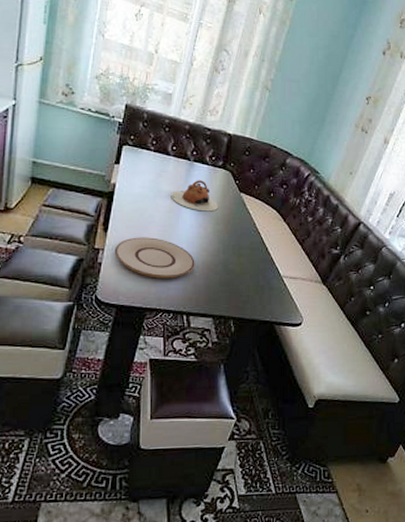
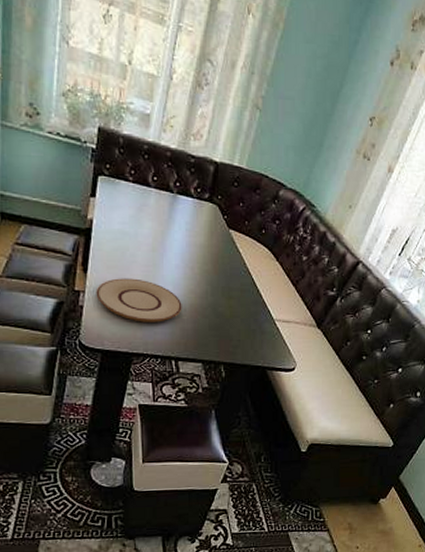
teapot: present [170,180,218,212] -> none [153,215,205,250]

